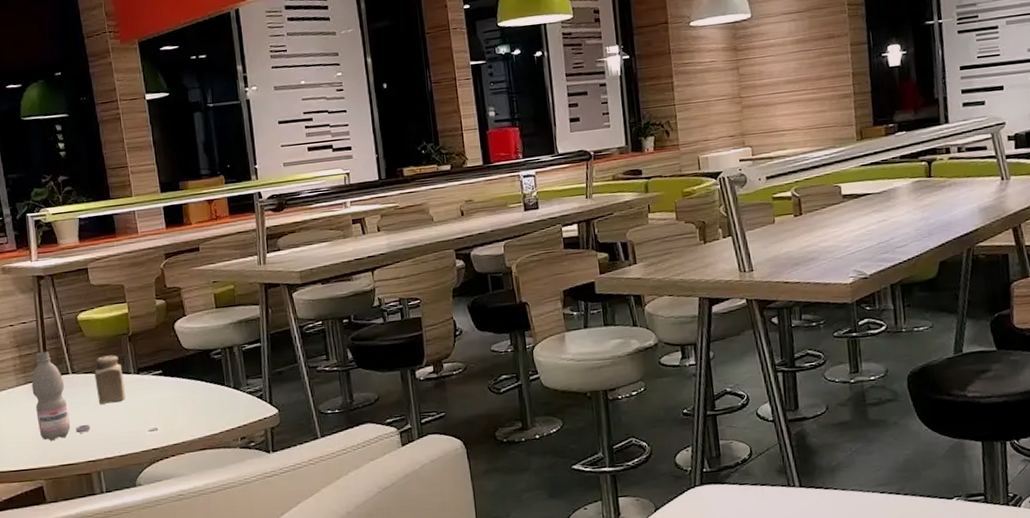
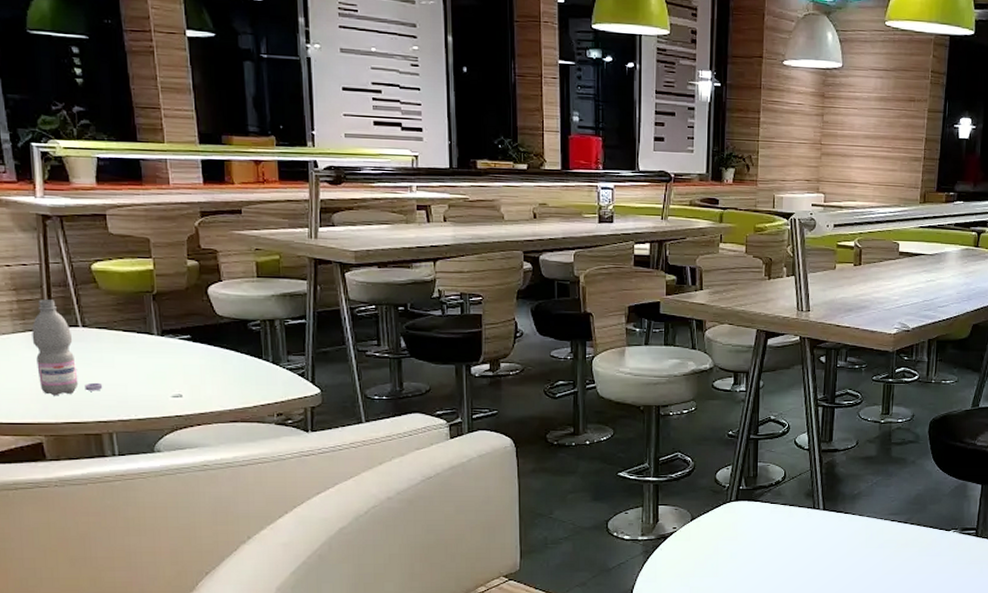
salt shaker: present [94,355,125,404] -> none [110,312,146,363]

